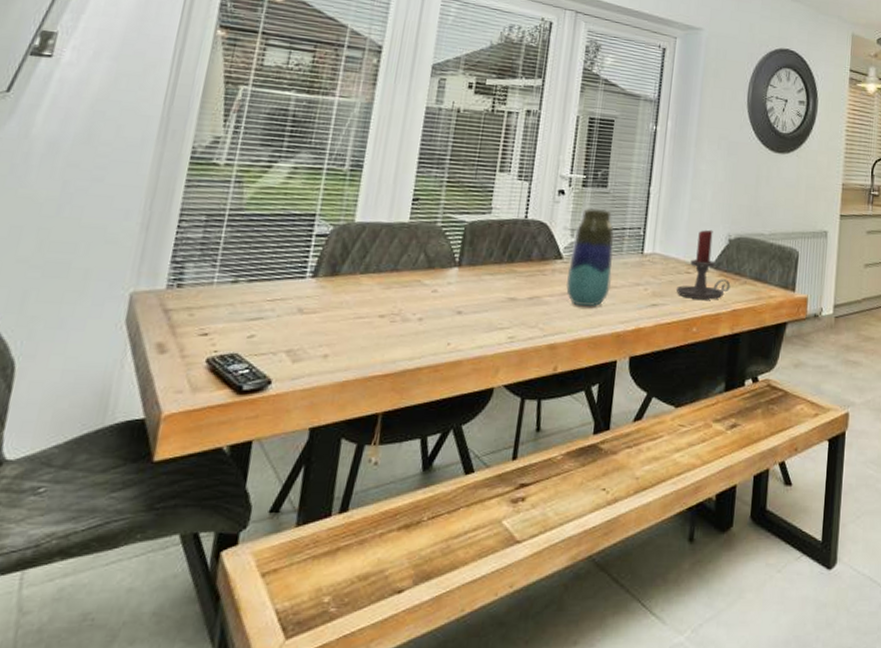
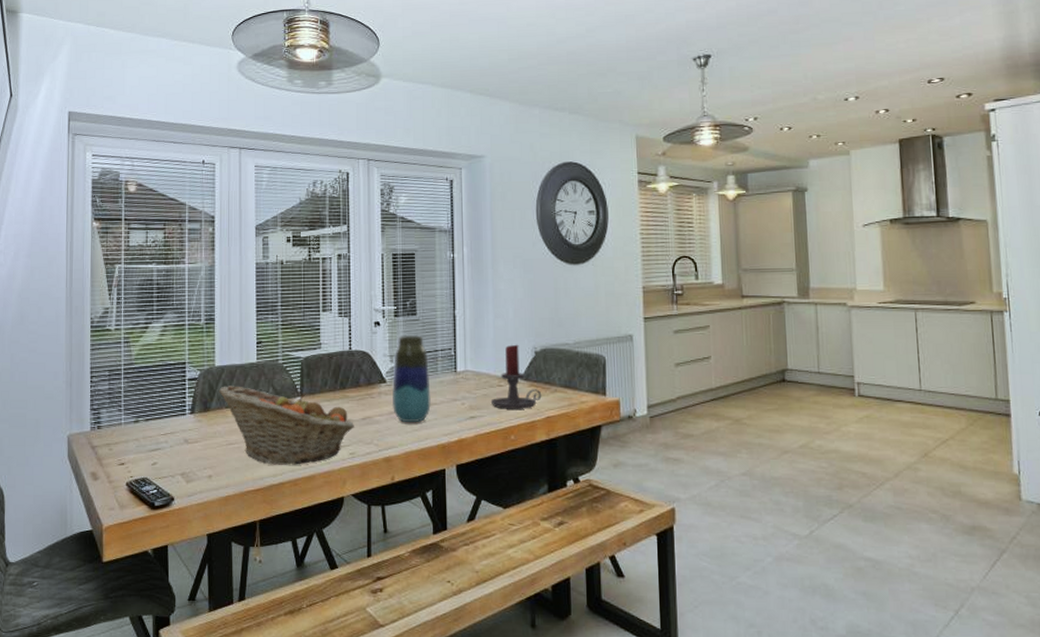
fruit basket: none [353,247,519,348] -> present [218,386,354,465]

